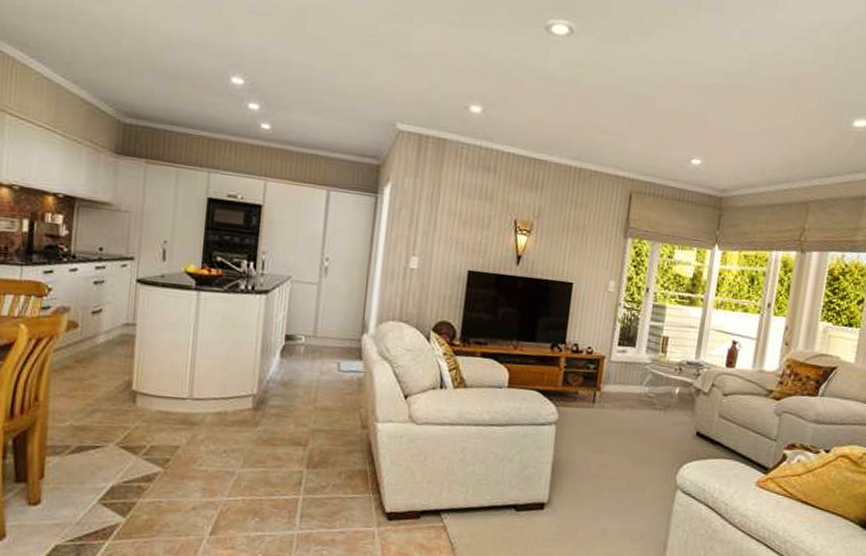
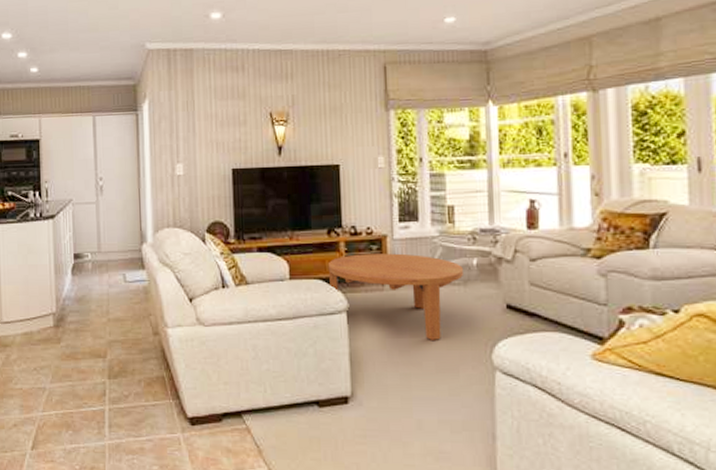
coffee table: none [545,370,667,458] -> present [327,253,464,340]

